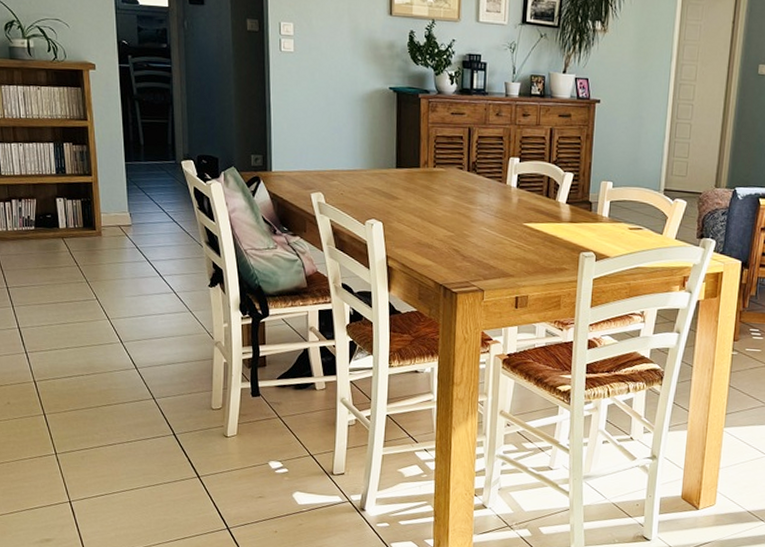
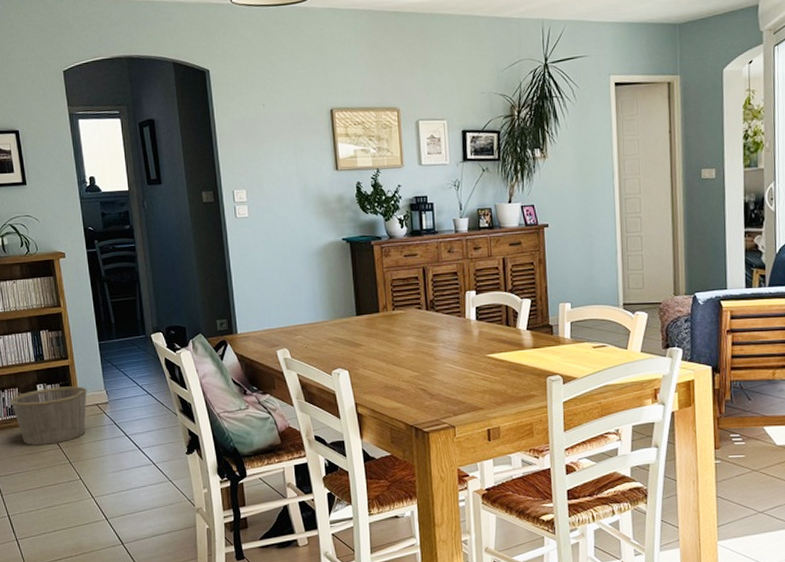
basket: none [27,203,110,261] -> present [10,386,88,445]

